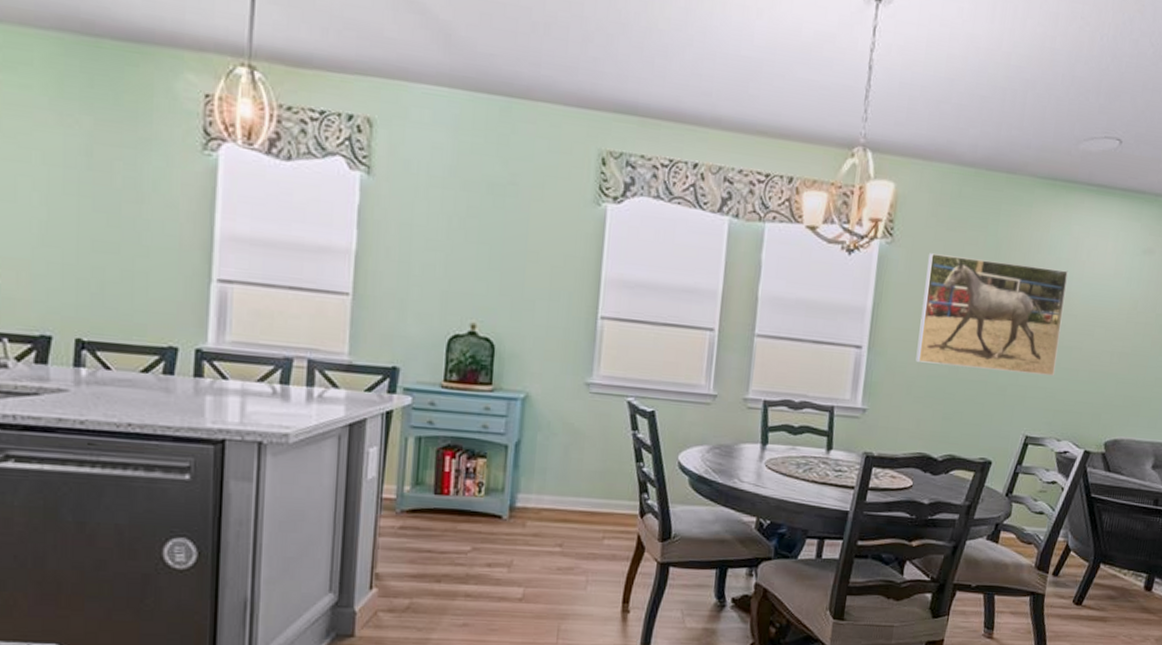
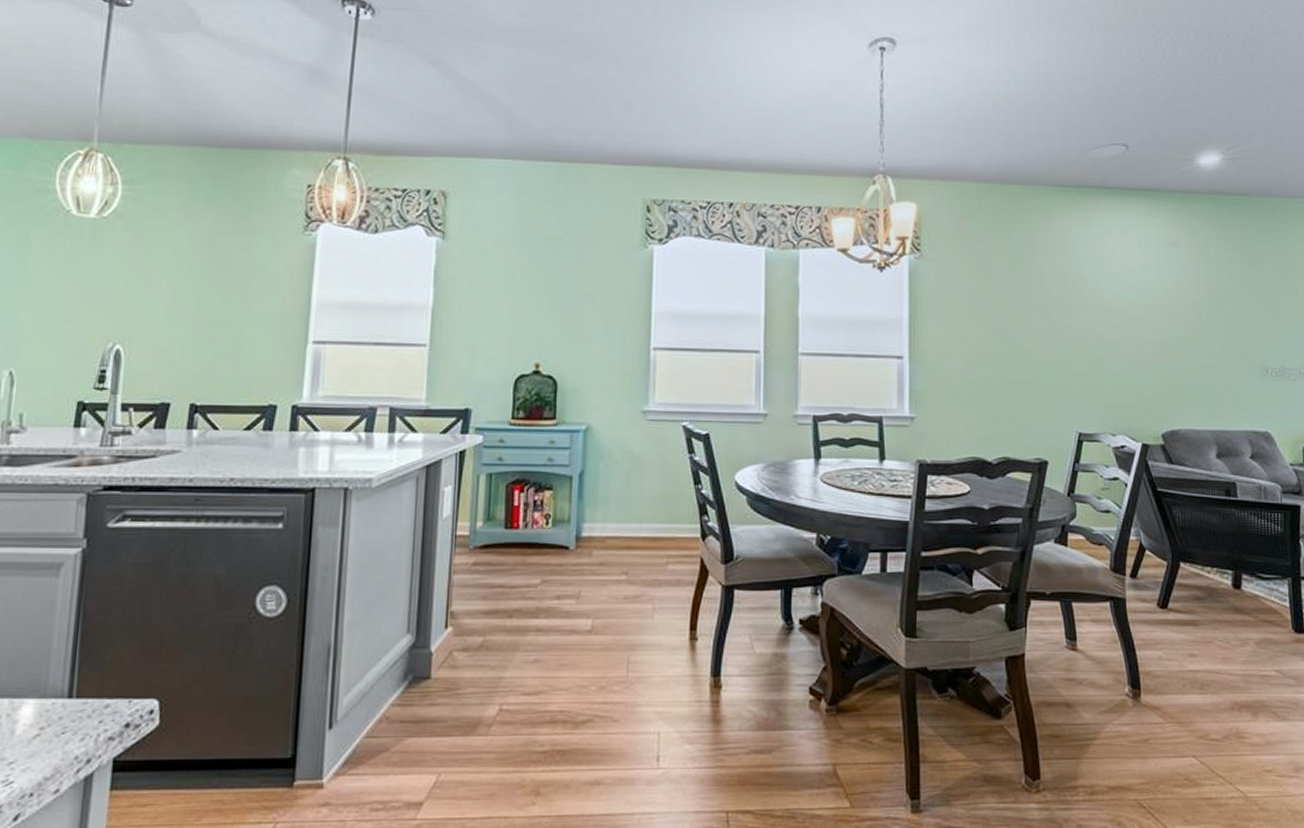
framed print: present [915,253,1068,376] -> none [957,264,1098,371]

